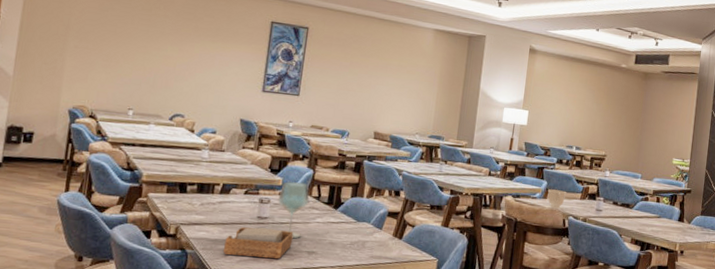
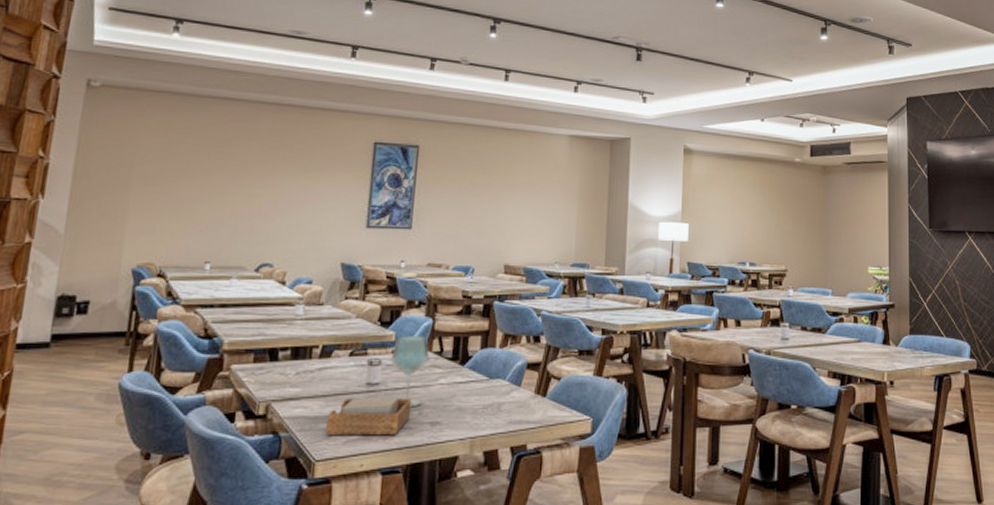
teacup: present [547,189,567,208] -> none [719,318,744,341]

